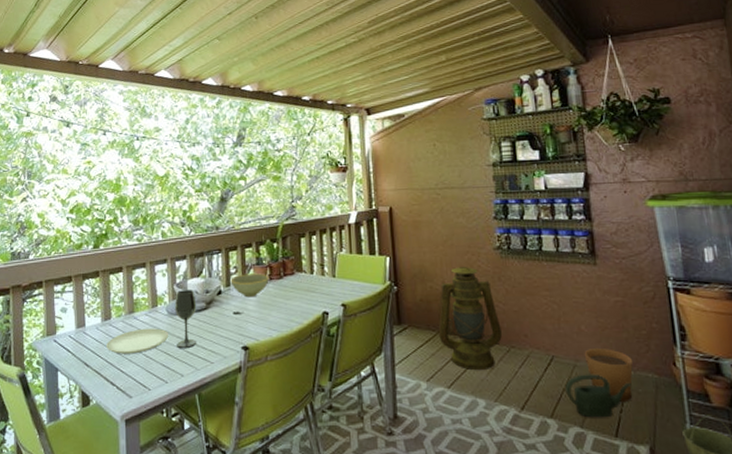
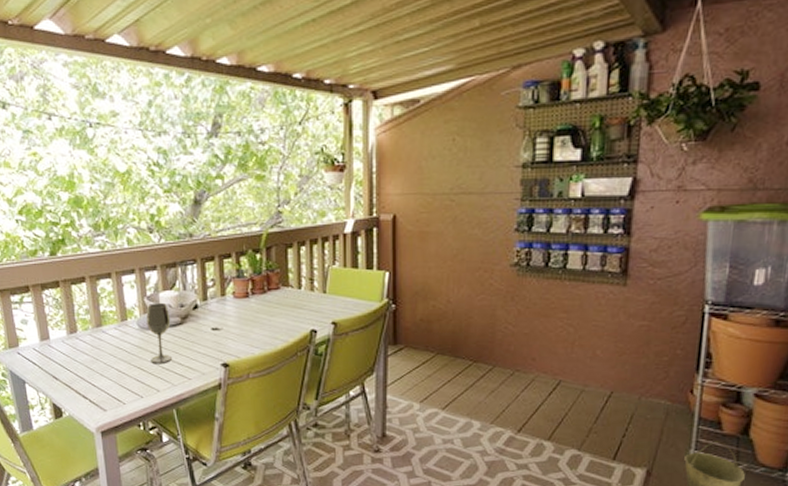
plate: present [106,328,169,354] -> none [74,343,142,368]
bowl: present [230,273,269,298] -> none [208,287,251,313]
lantern: present [438,267,502,371] -> none [437,285,507,393]
watering can: present [564,374,632,418] -> none [567,399,641,442]
planter: present [584,349,634,403] -> none [594,374,647,428]

